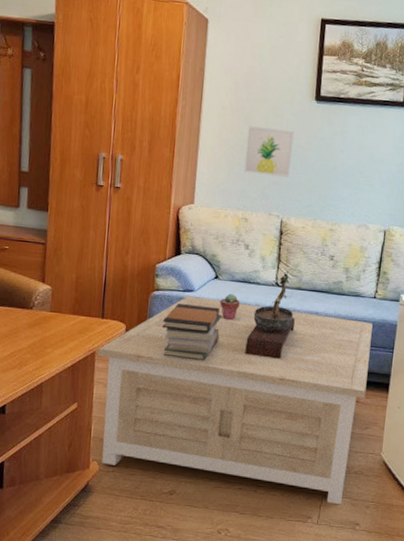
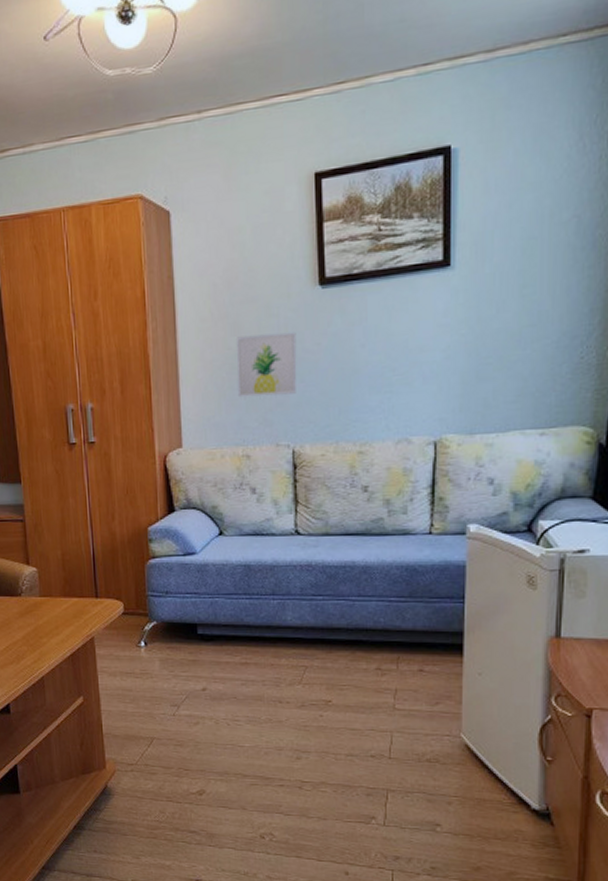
coffee table: present [97,296,373,505] -> none [96,560,431,802]
book stack: present [161,304,223,361] -> none [163,570,234,637]
potted succulent: present [220,293,240,321] -> none [229,551,253,584]
bonsai tree: present [245,271,296,359] -> none [267,514,327,625]

